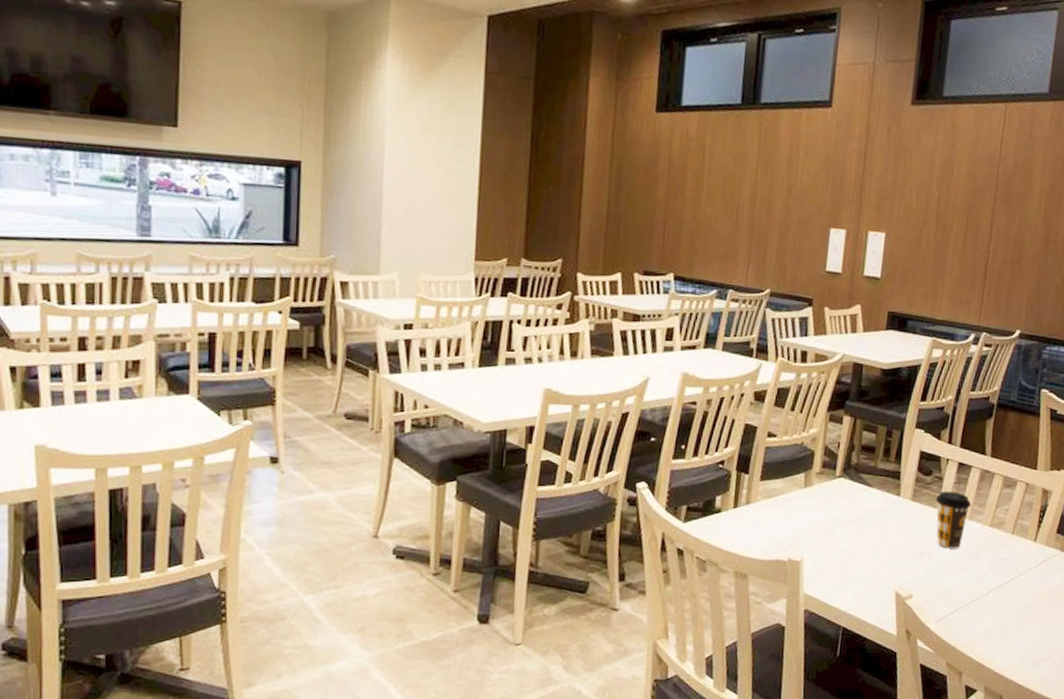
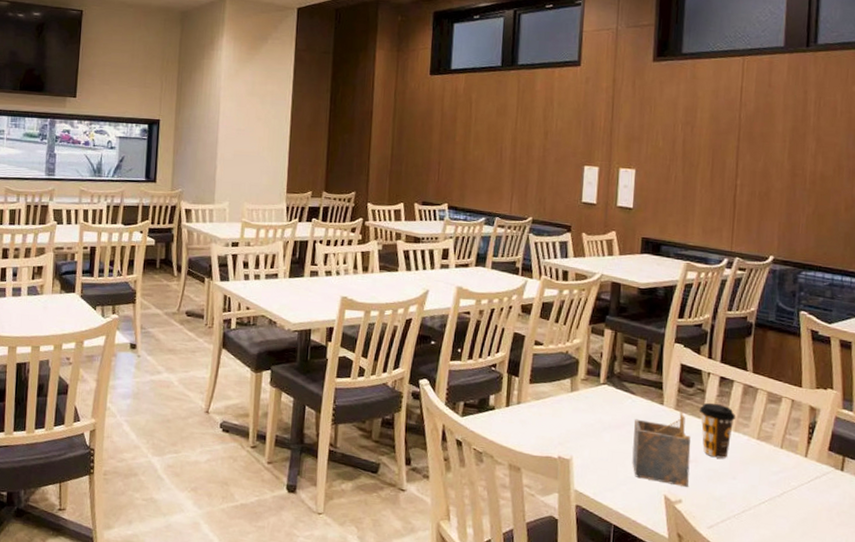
napkin holder: none [864,503,926,581] -> present [632,412,691,487]

